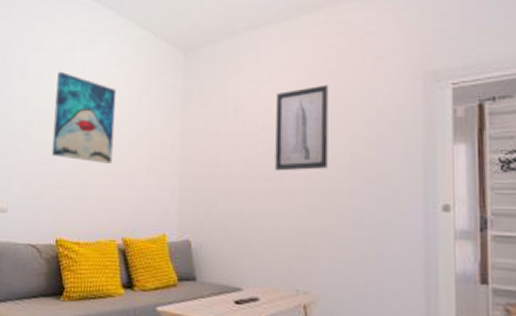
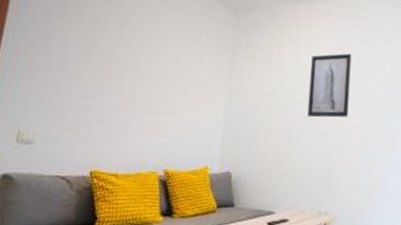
wall art: present [51,71,117,164] -> none [91,11,168,102]

